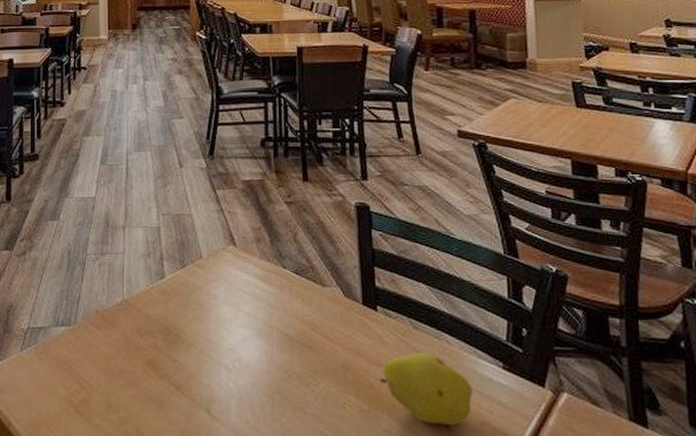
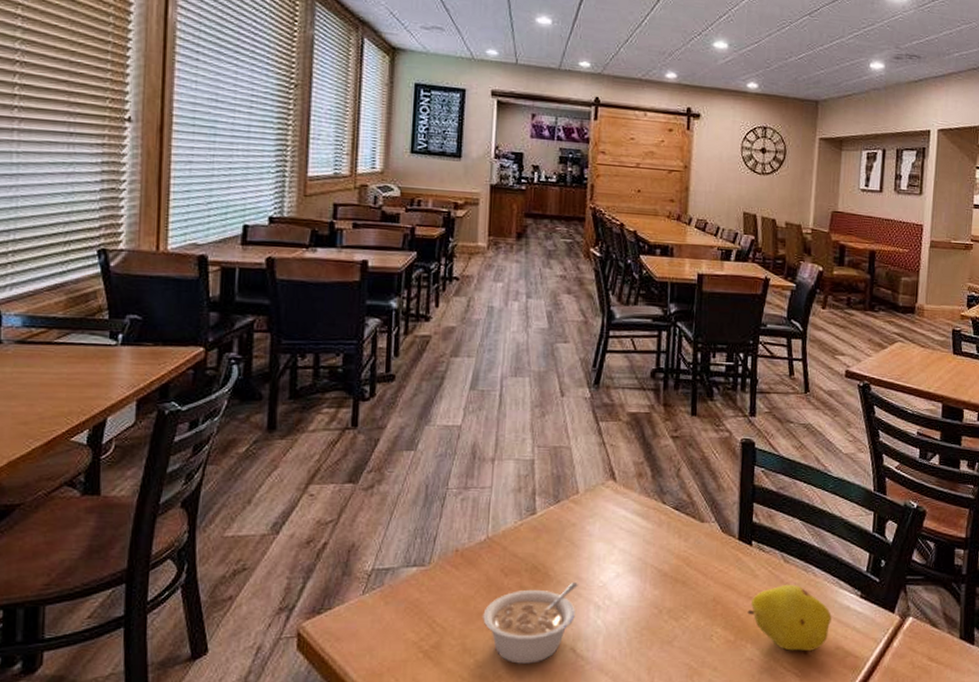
legume: none [124,345,208,423] -> present [483,583,578,664]

